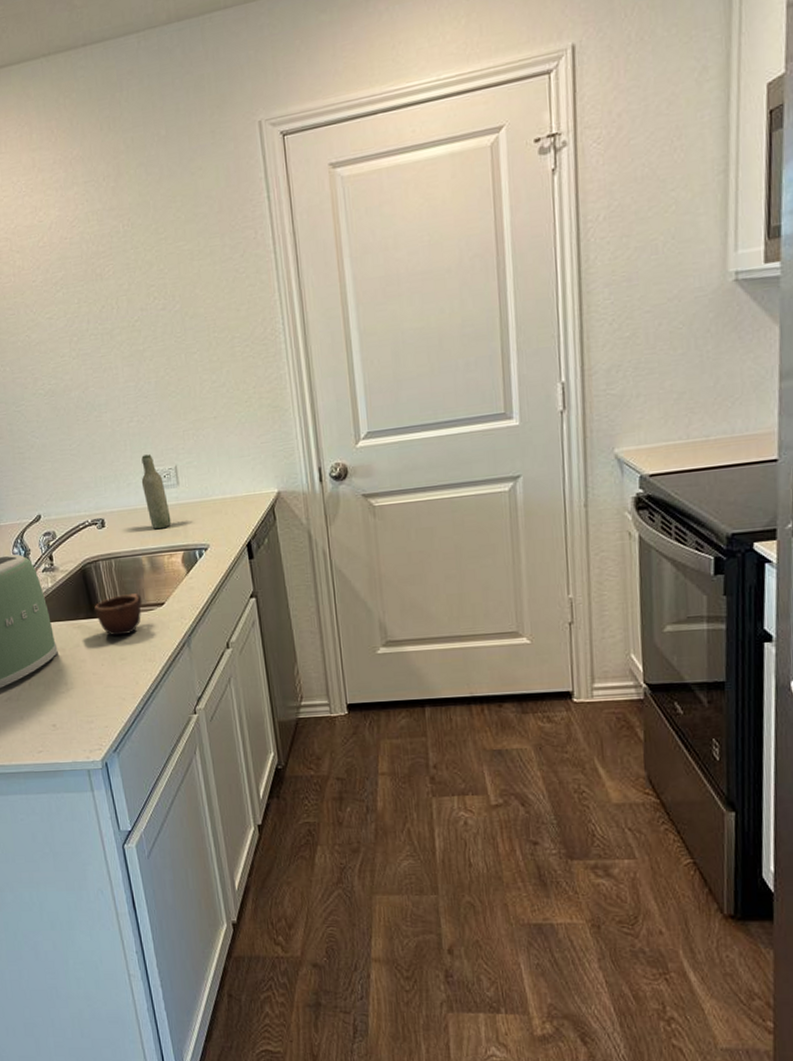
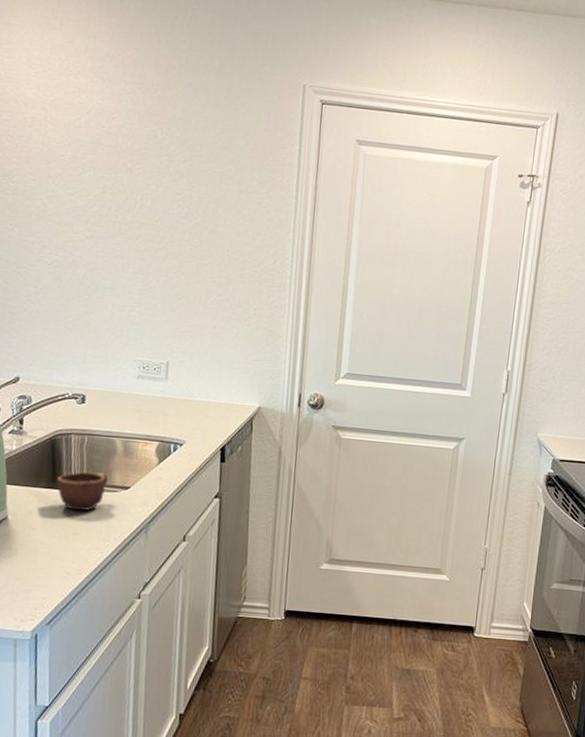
bottle: present [141,454,171,530] -> none [130,344,154,417]

